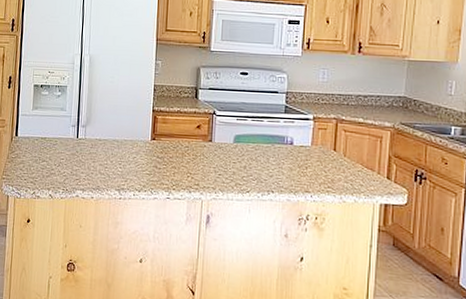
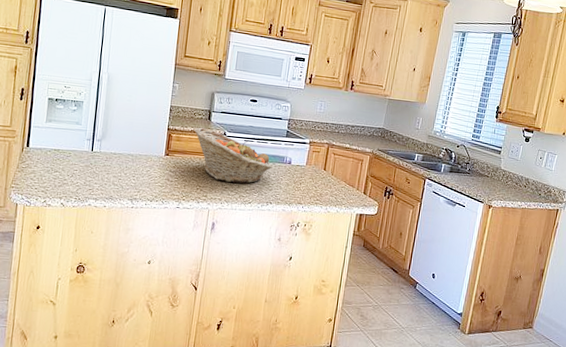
fruit basket: none [181,106,271,169] -> present [194,127,272,184]

